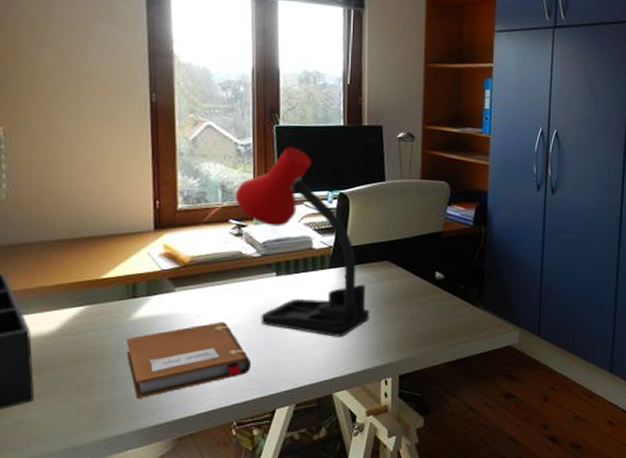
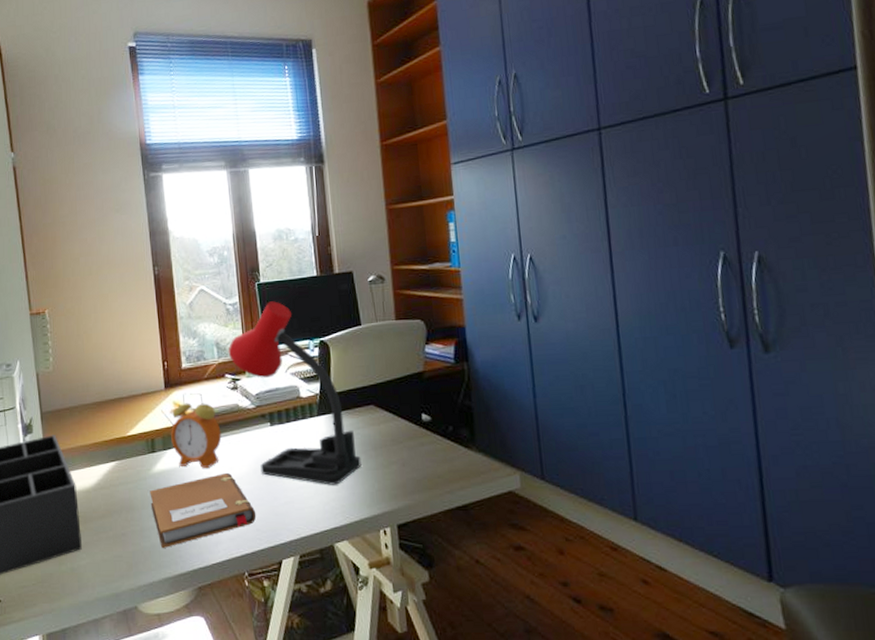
alarm clock: none [158,236,219,316] -> present [171,393,222,468]

